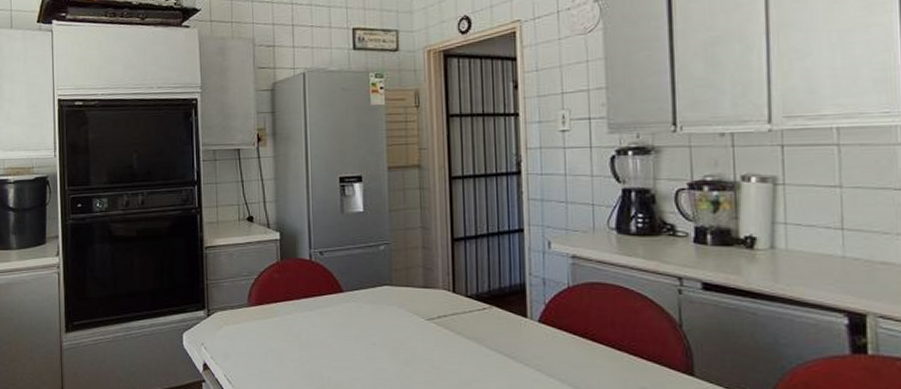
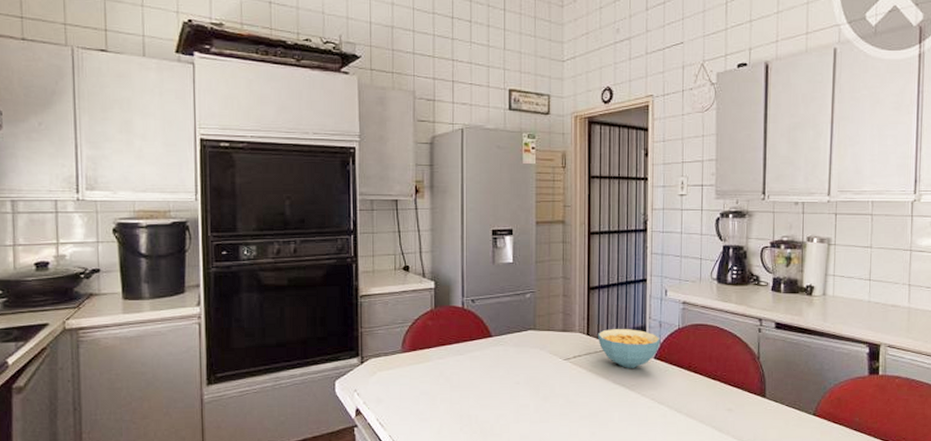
cereal bowl: none [466,286,546,333] -> present [598,329,661,368]

